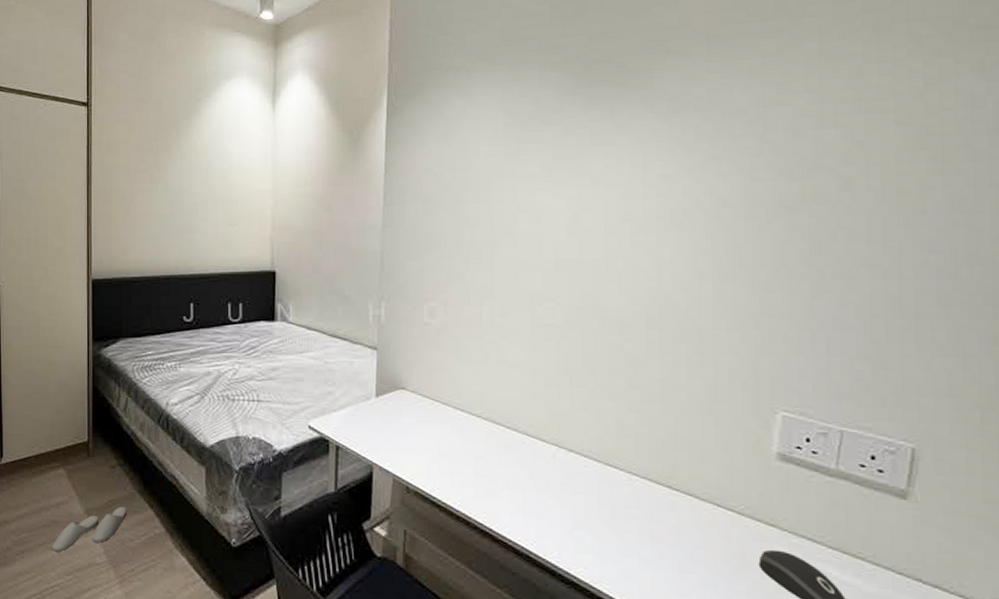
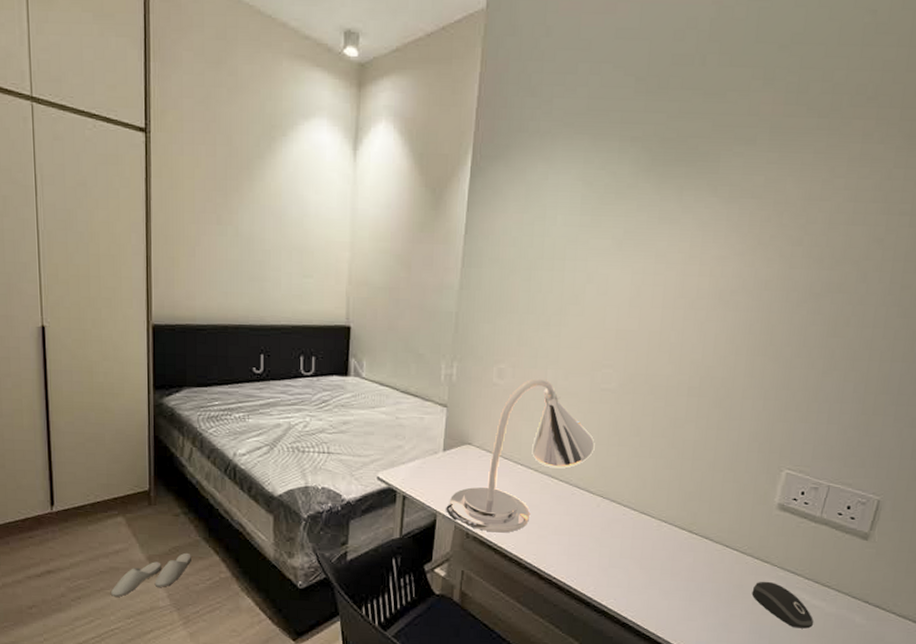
table lamp: none [383,316,542,487] -> present [446,378,594,533]

